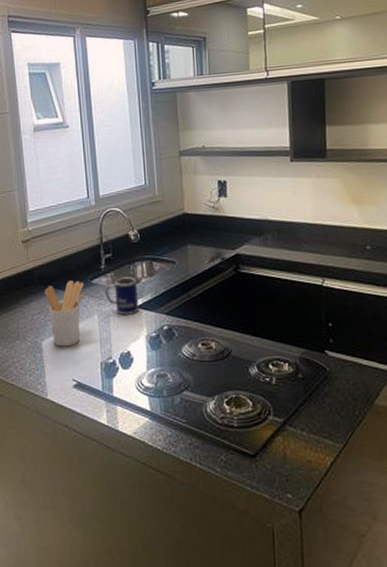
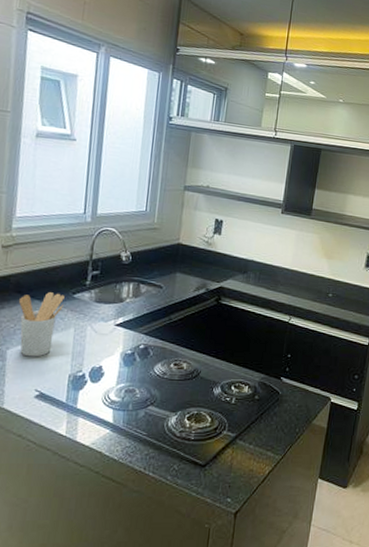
mug: present [105,277,139,315] -> none [85,295,122,331]

